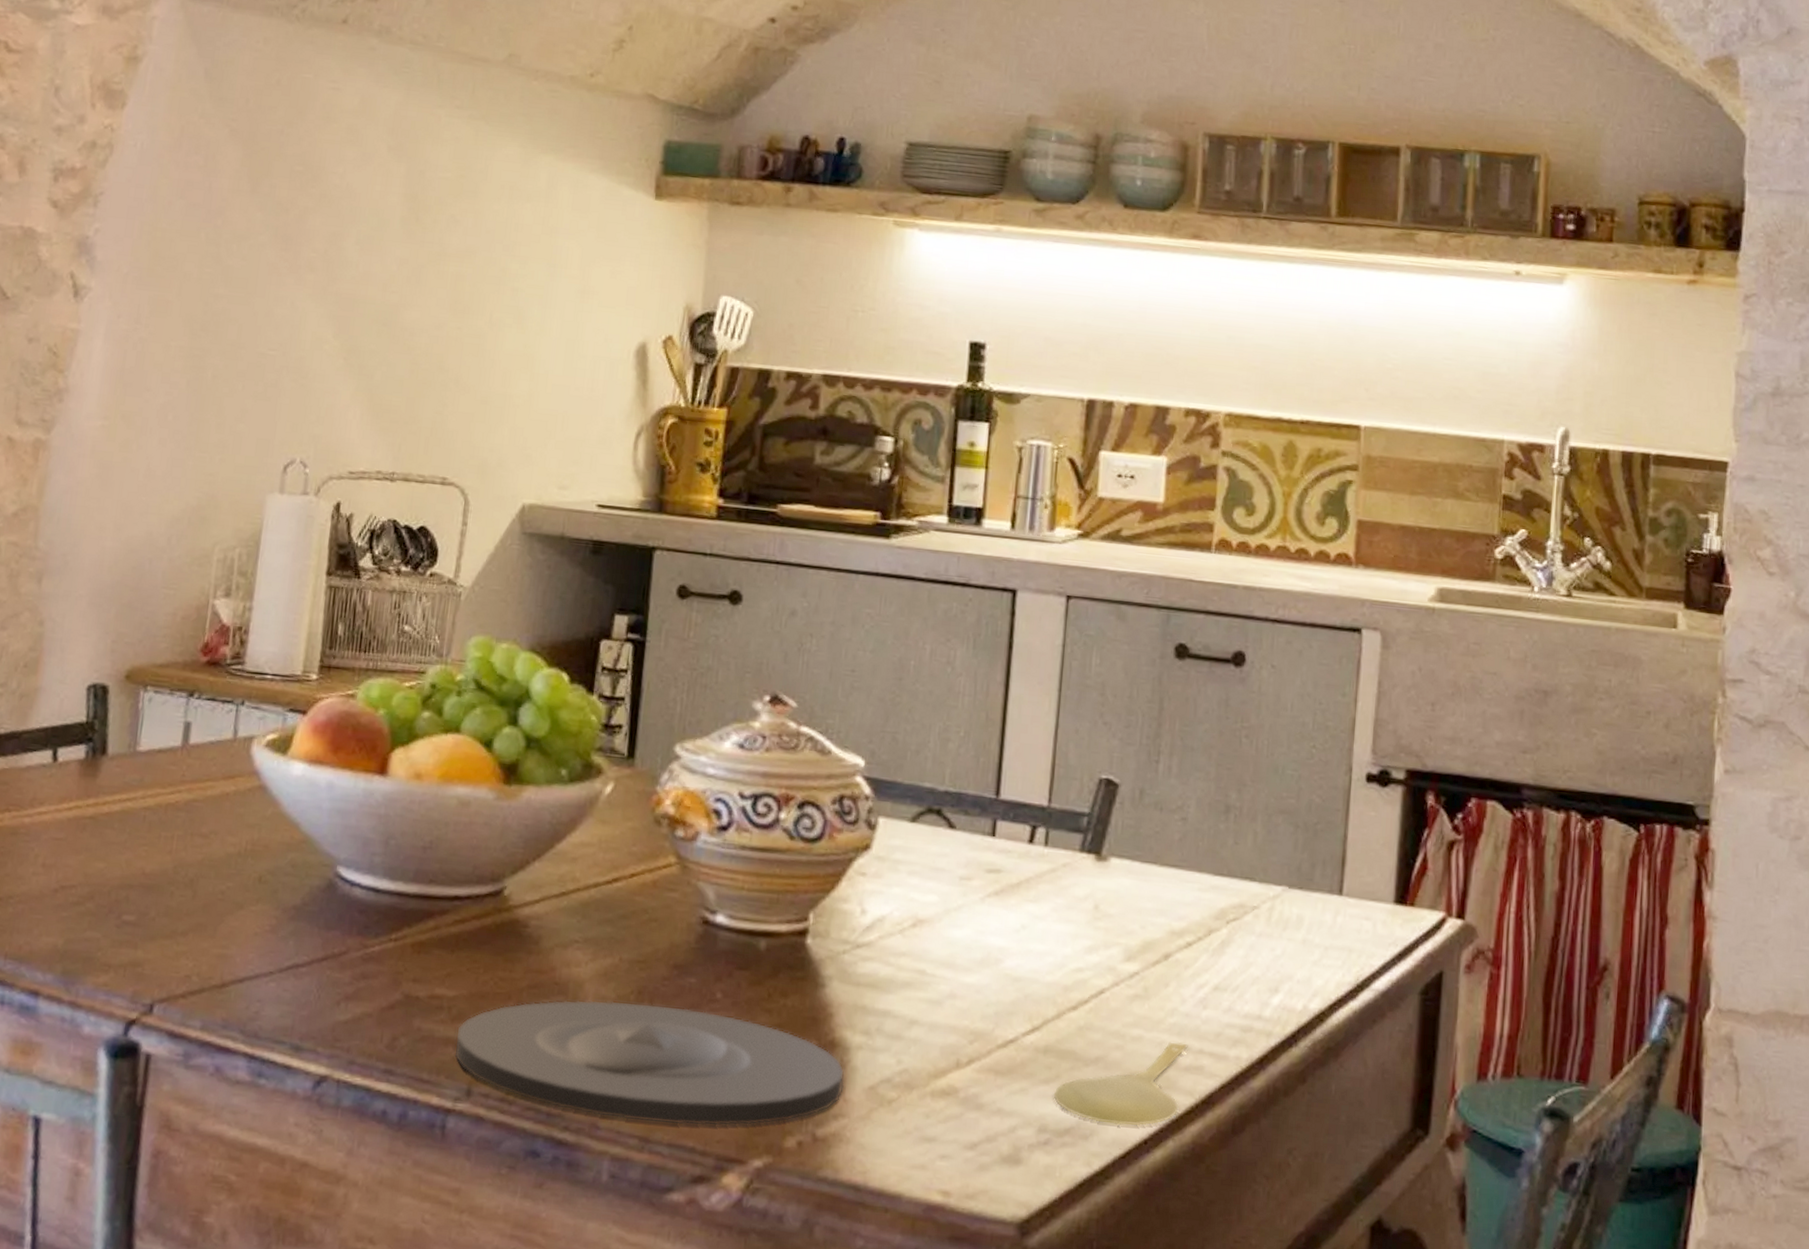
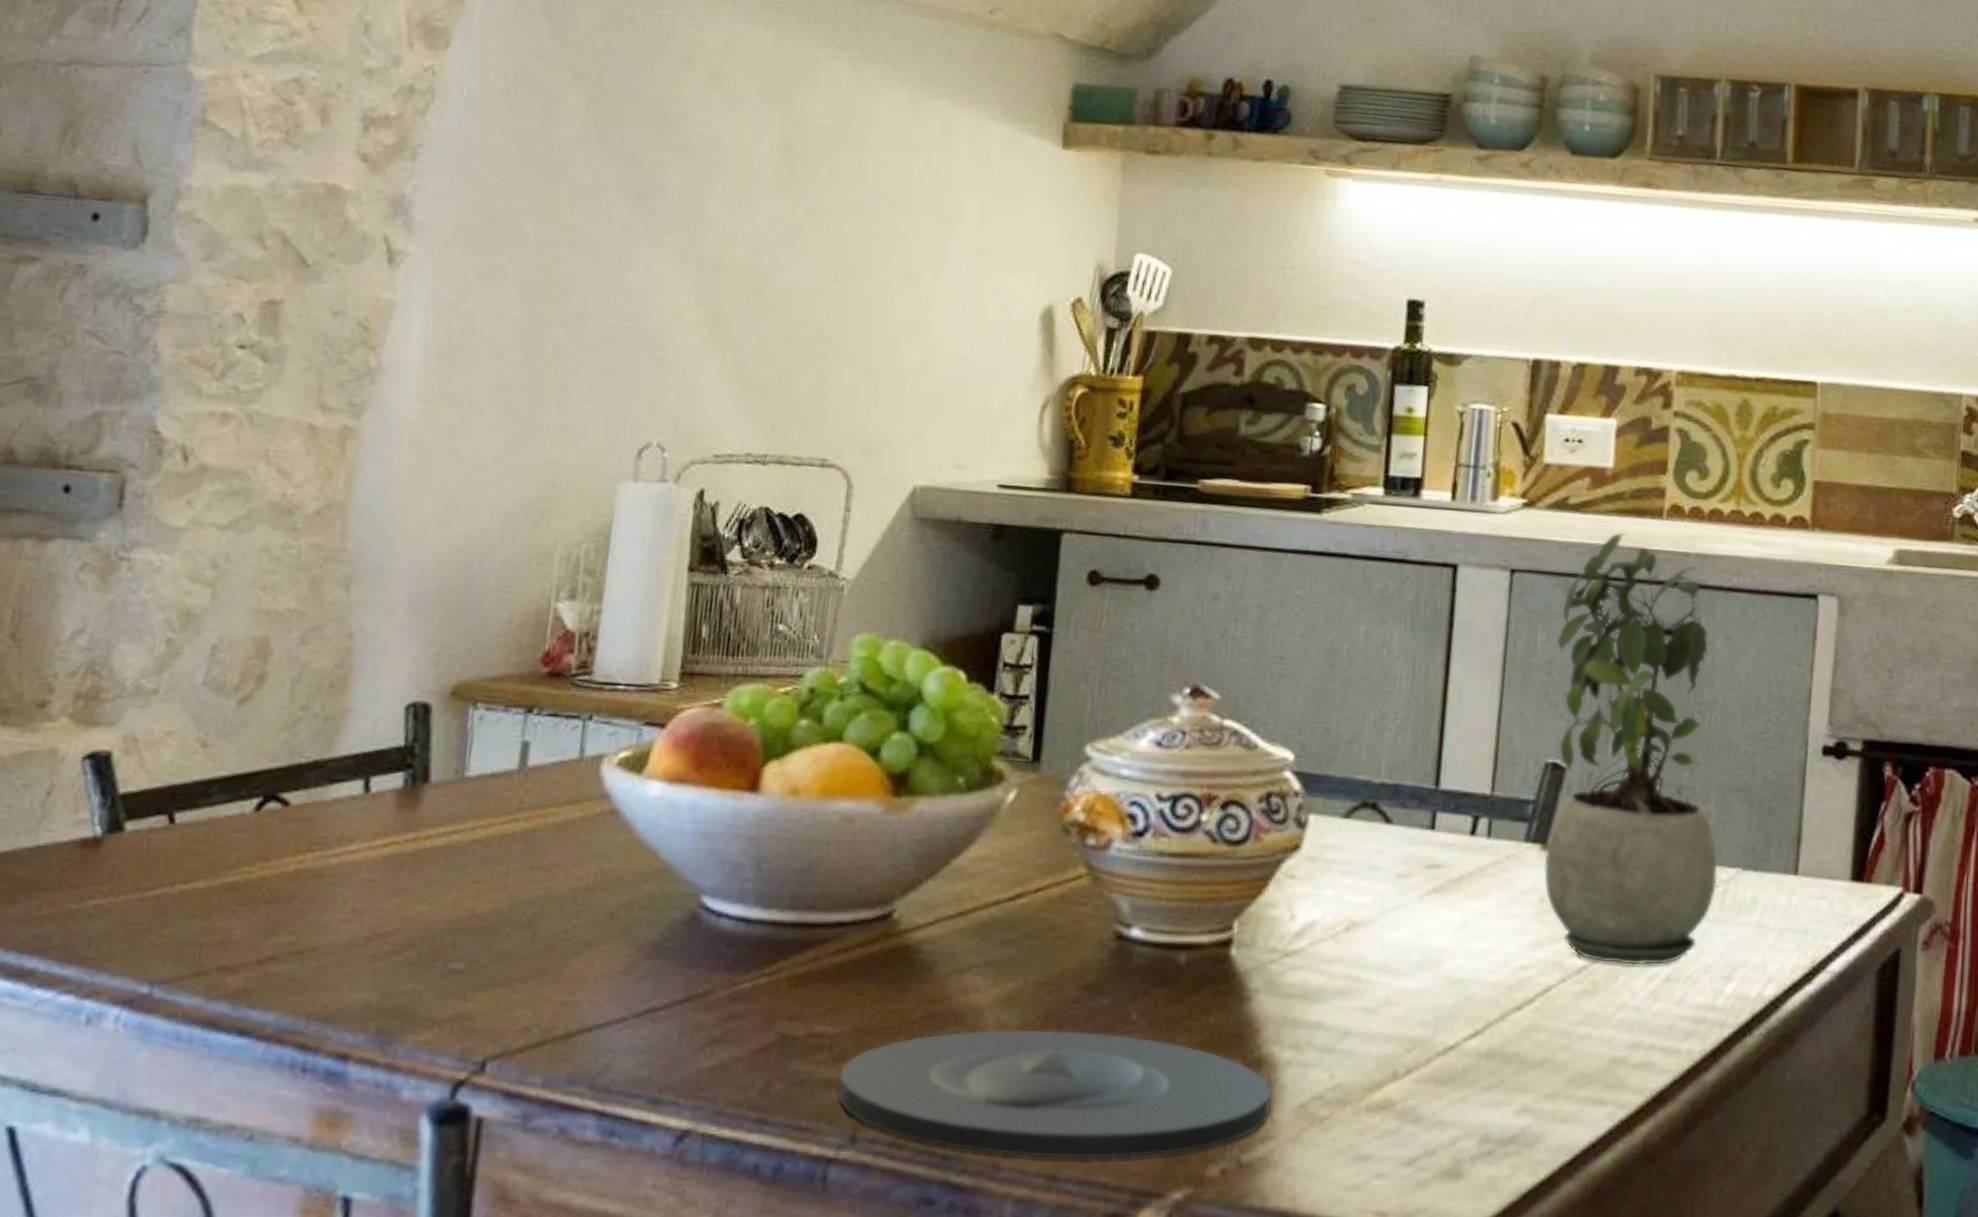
spoon: present [1053,1042,1188,1127] -> none [1496,1038,1638,1131]
potted plant: none [1097,563,1265,975] -> present [1543,532,1719,966]

